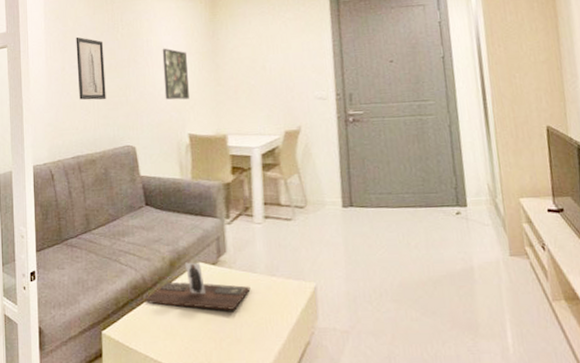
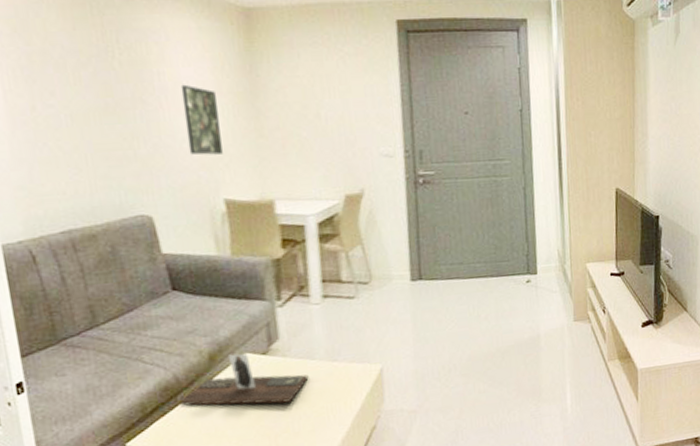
wall art: present [76,36,106,100] -> none [48,61,105,154]

